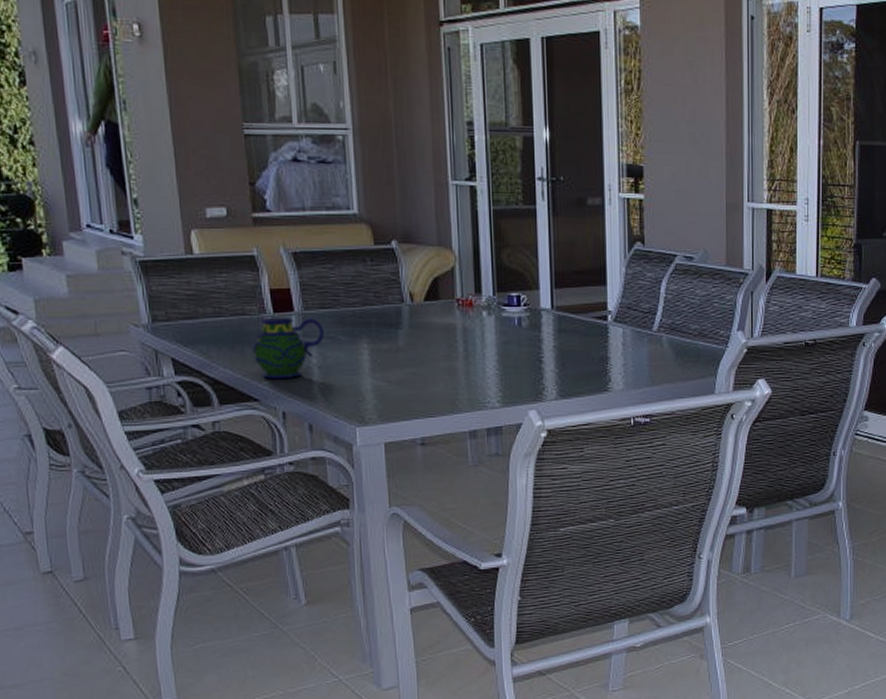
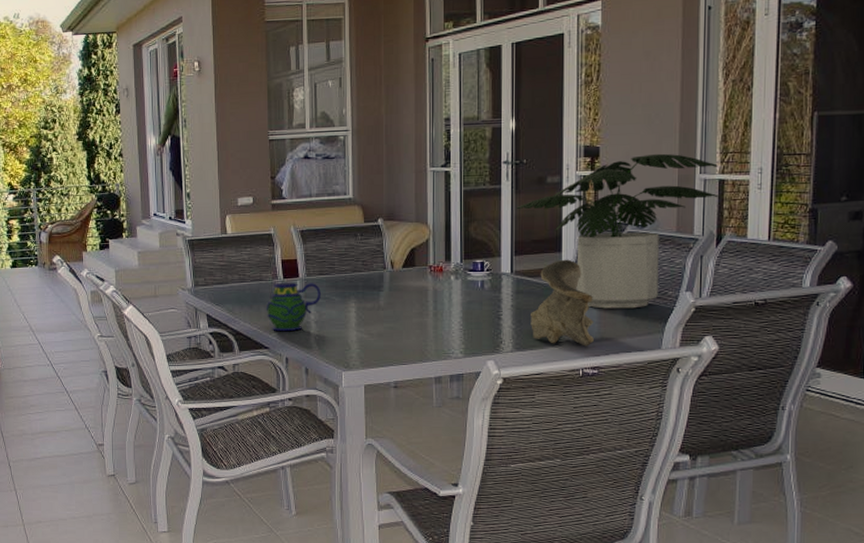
potted plant: none [554,177,767,350] -> present [516,153,718,309]
decorative bowl: none [575,293,645,392] -> present [531,259,594,347]

